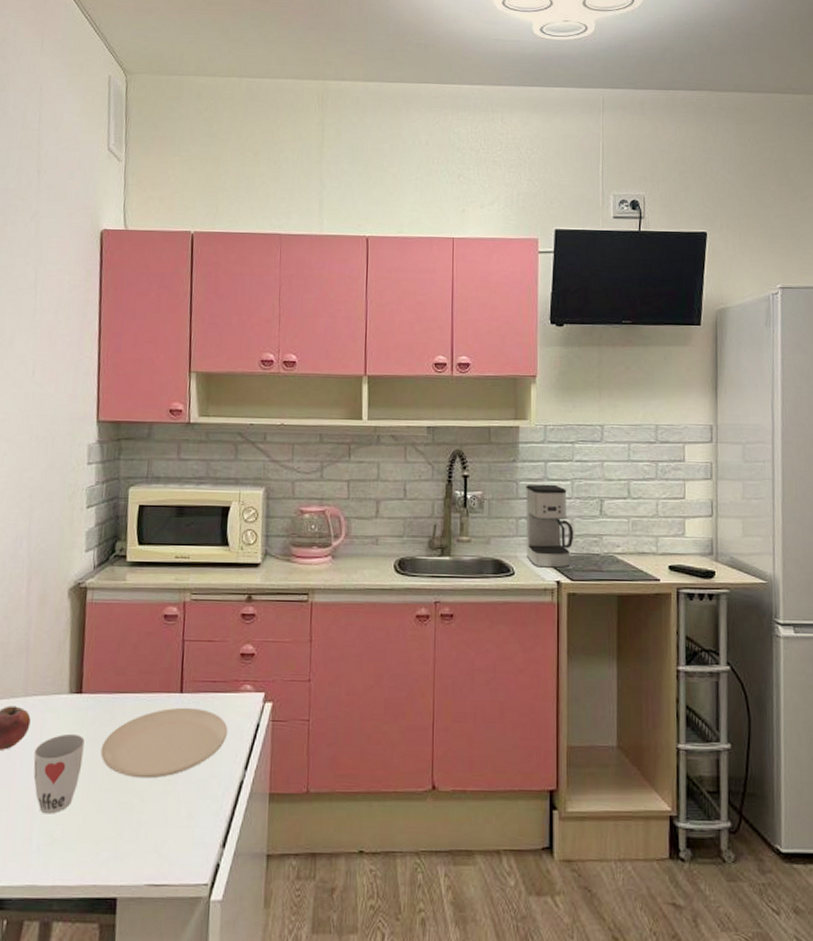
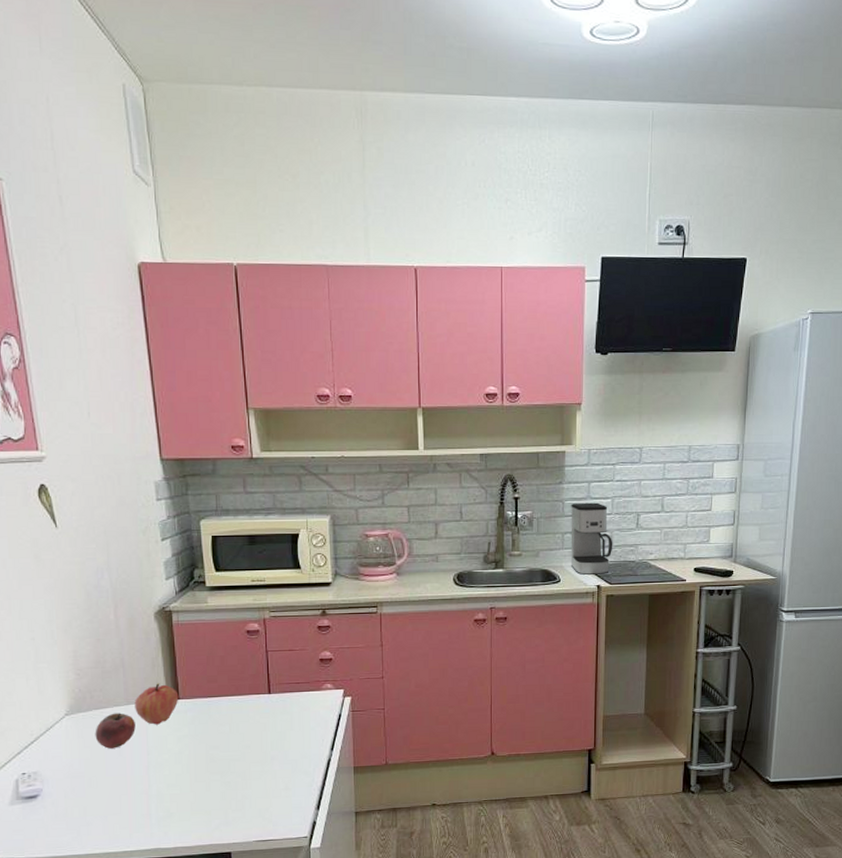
fruit: none [32,672,82,724] -> present [134,683,179,725]
cup: present [33,733,85,814] -> none [143,731,188,795]
plate: present [100,707,228,779] -> none [202,705,314,763]

